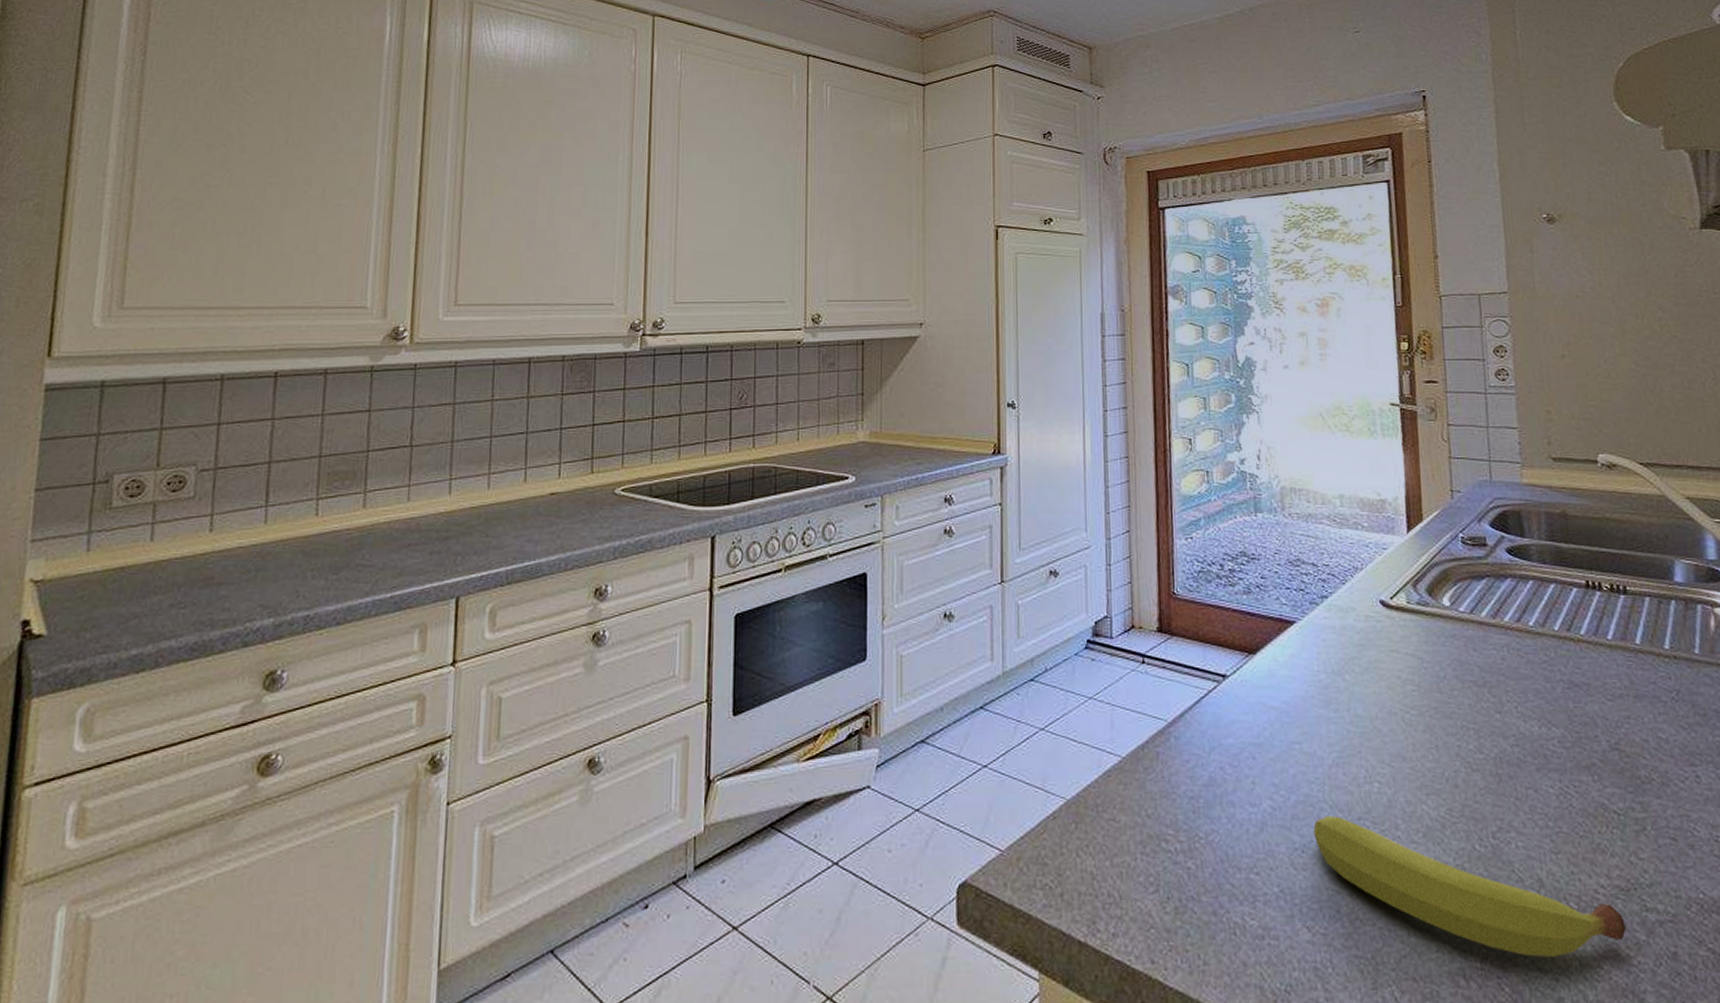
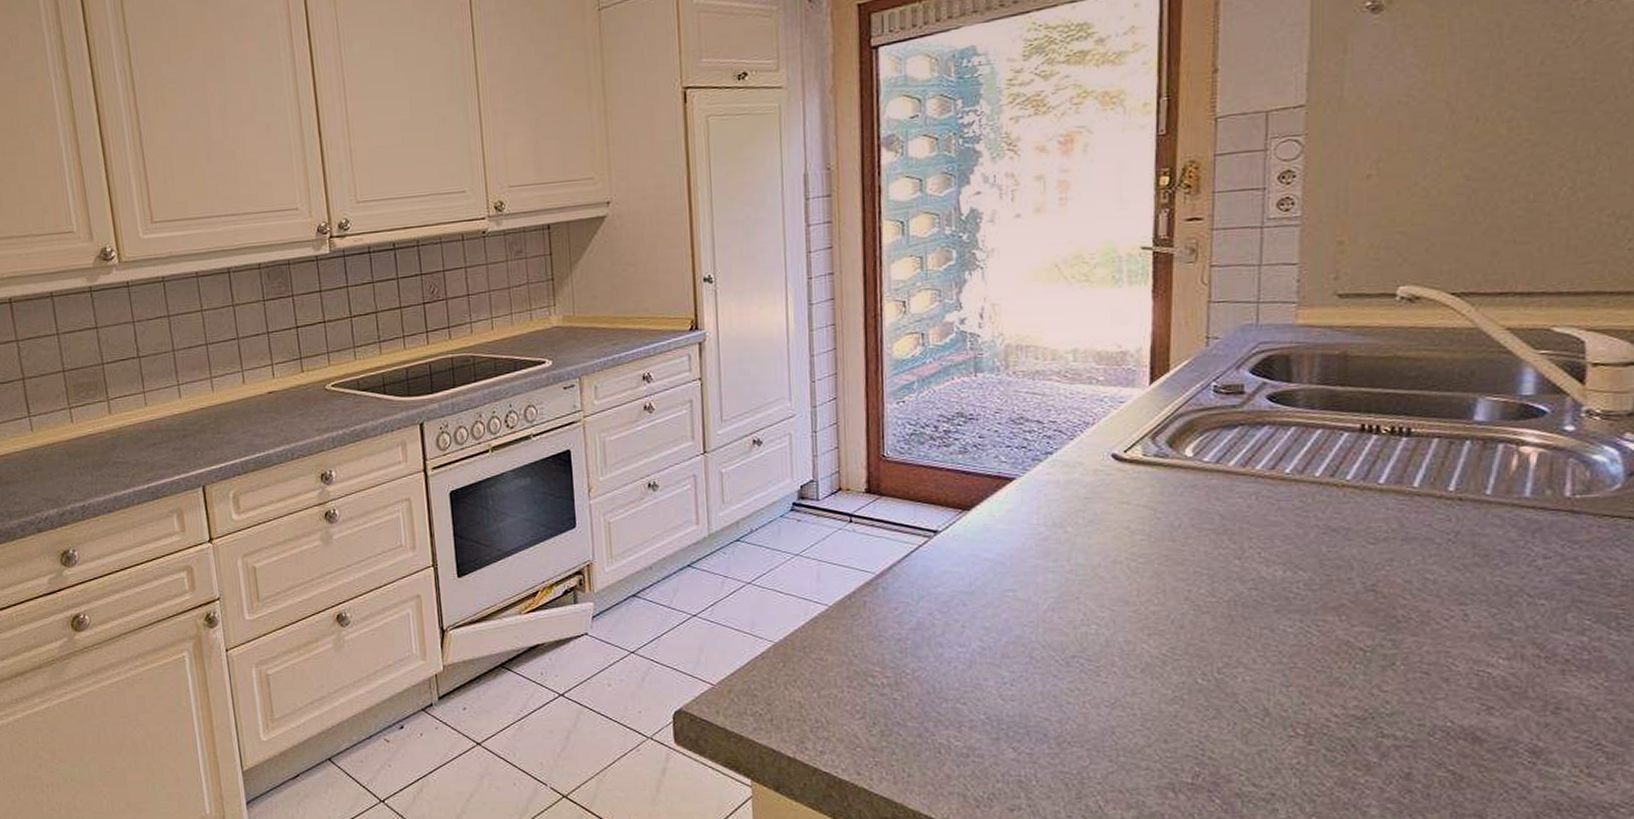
fruit: present [1313,815,1626,957] -> none [1024,654,1356,775]

